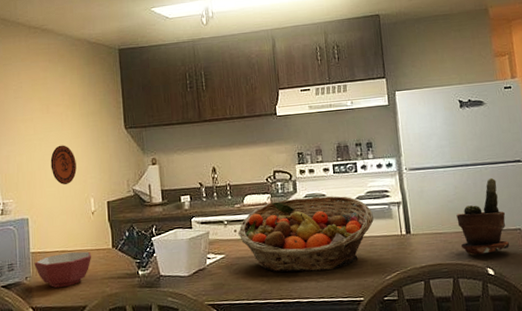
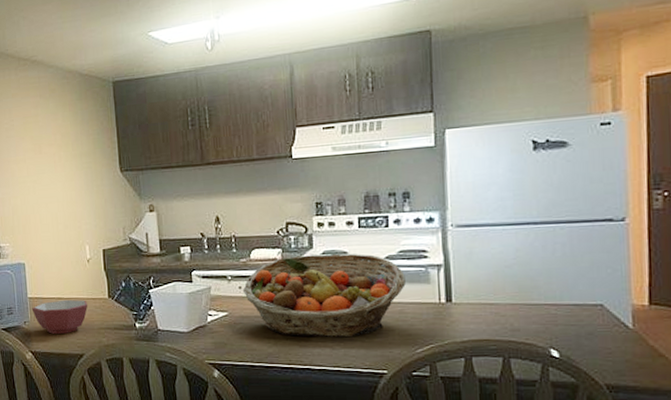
decorative plate: present [50,145,77,185] -> none [44,188,71,231]
potted plant: present [456,177,509,256] -> none [515,239,584,333]

